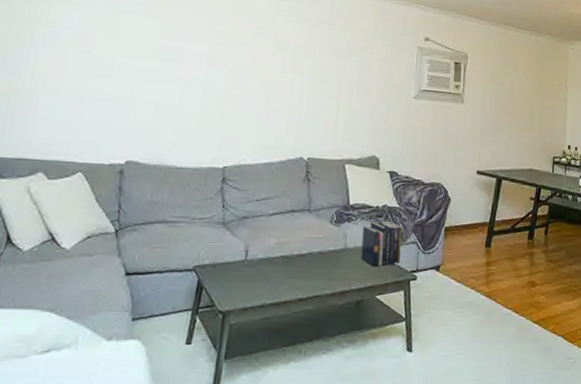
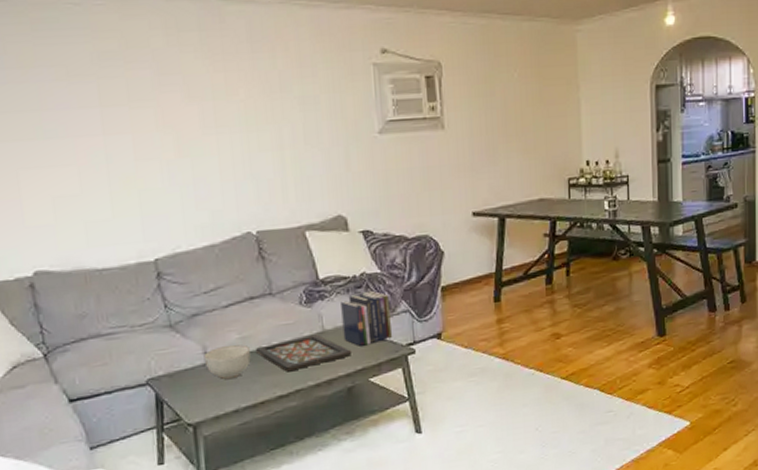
bowl: none [244,248,285,277] -> present [204,344,251,380]
decorative tray: none [288,250,365,279] -> present [256,334,351,372]

